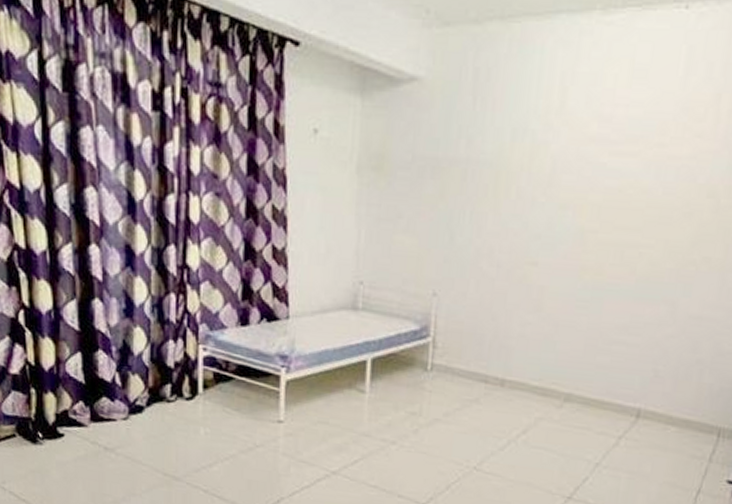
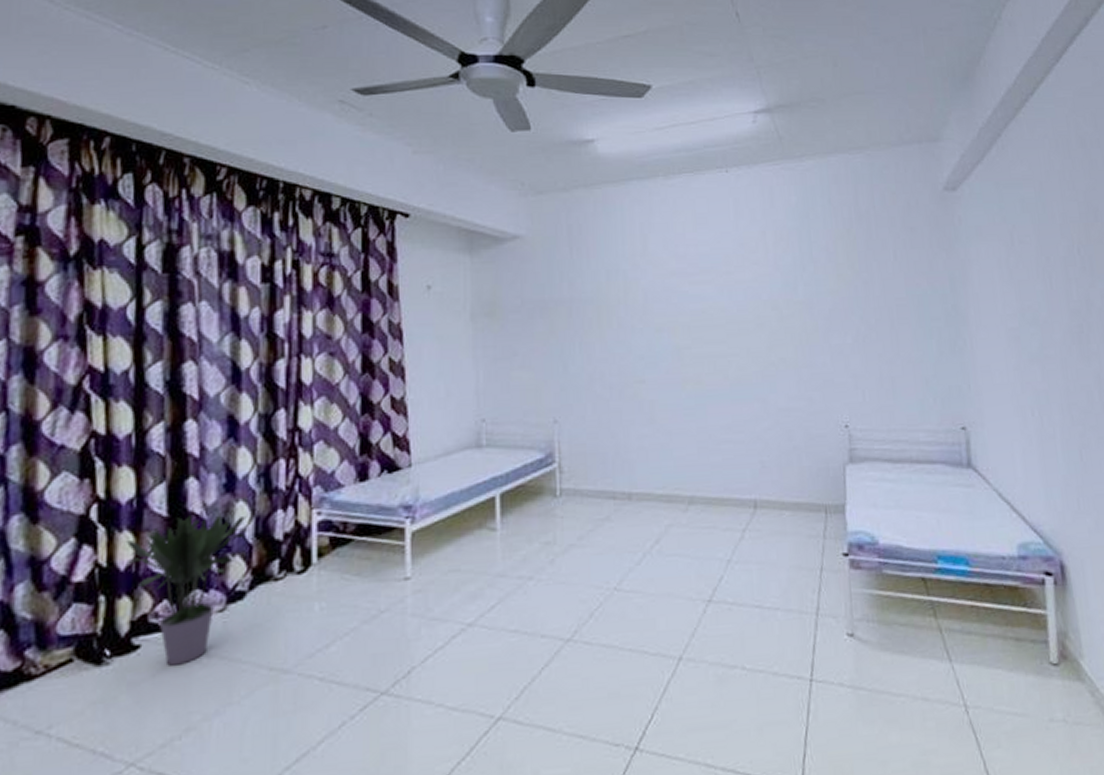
potted plant: none [47,332,143,457] -> present [124,513,247,666]

